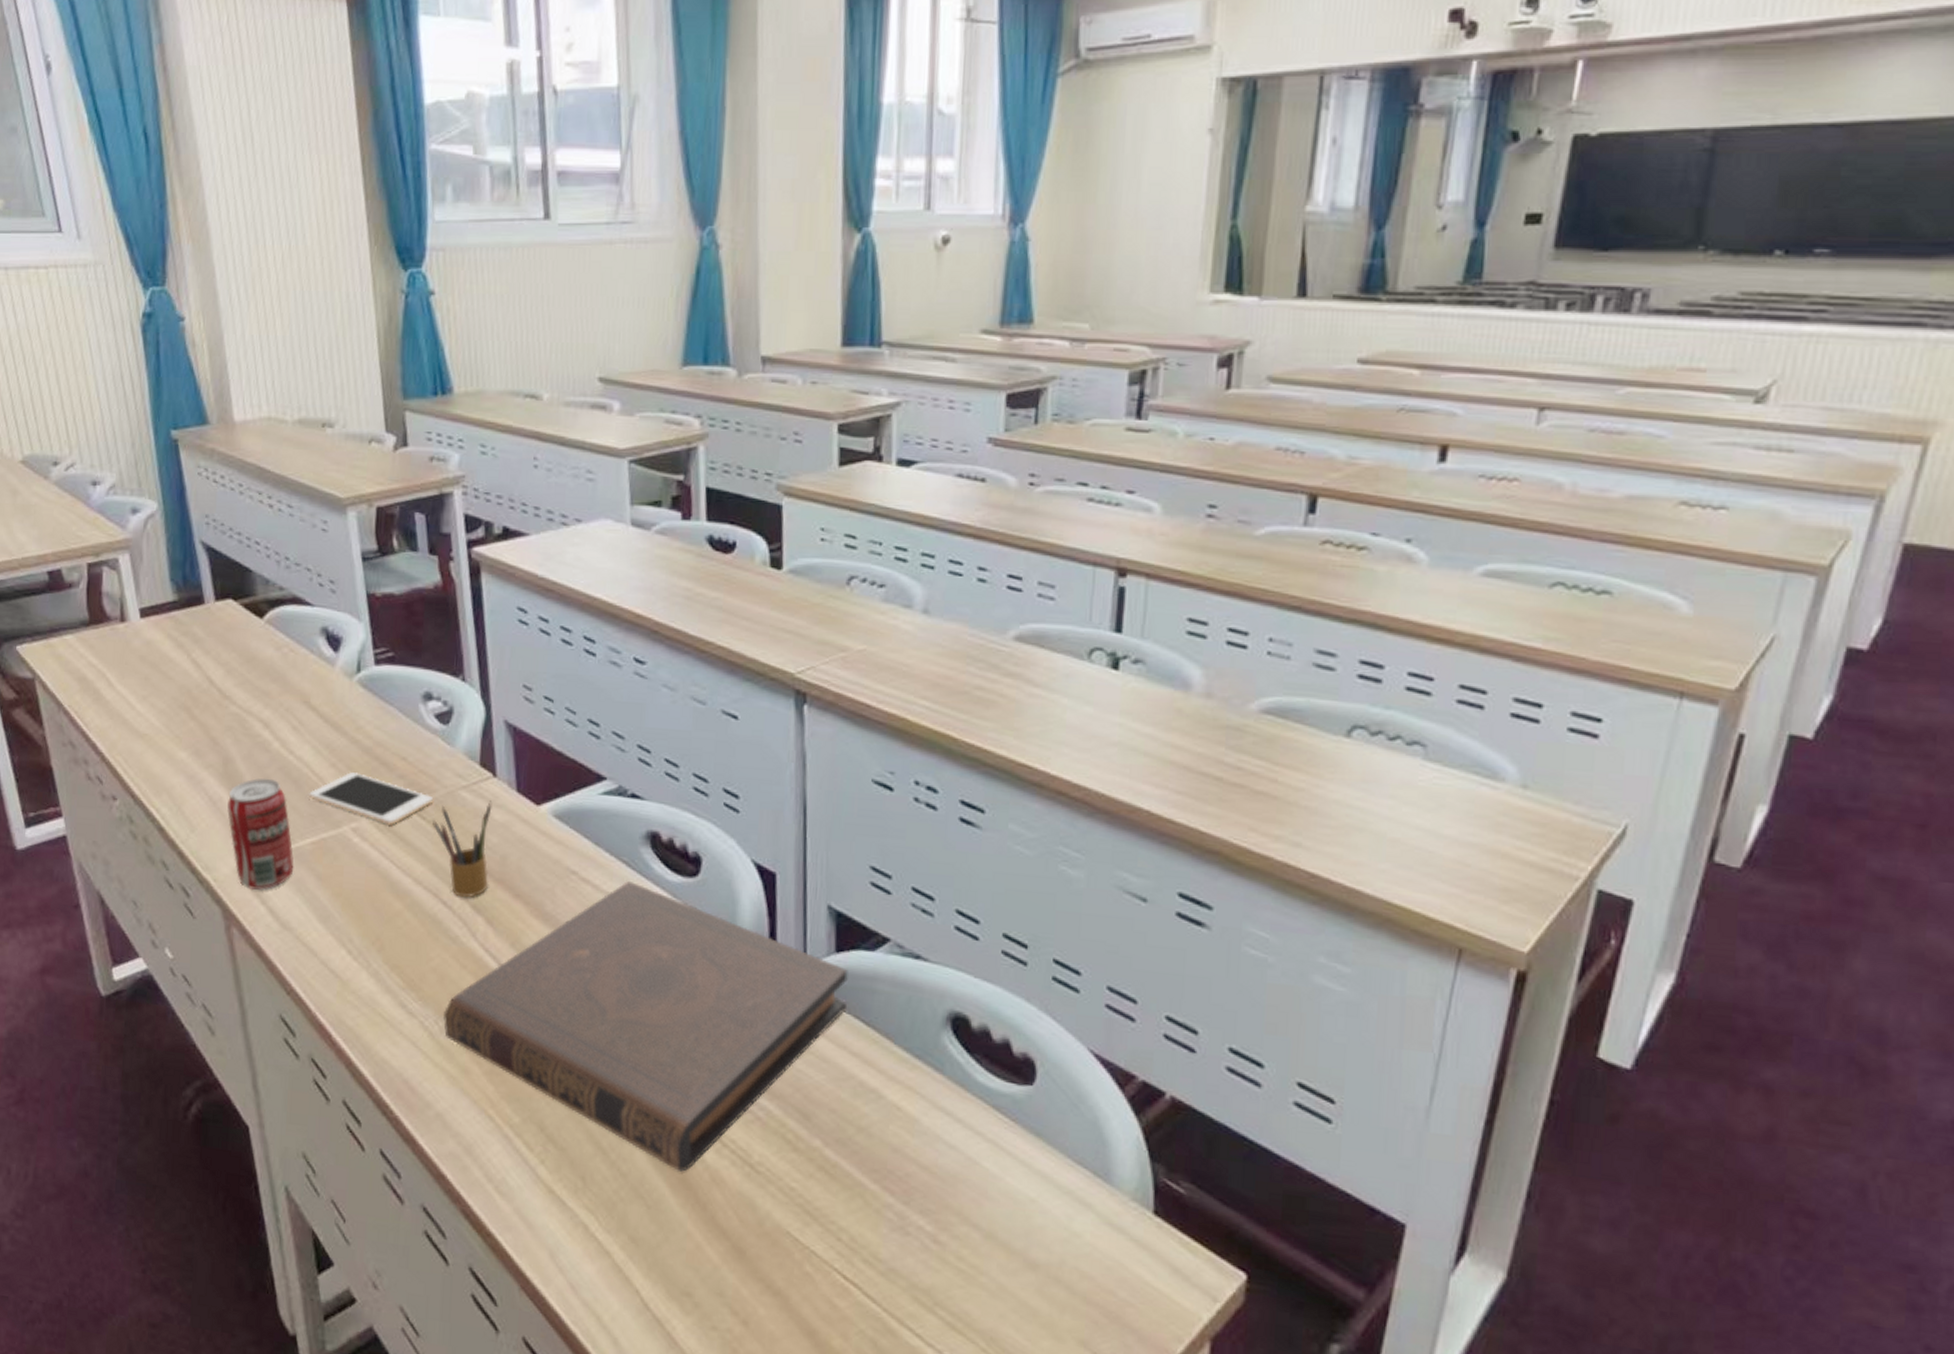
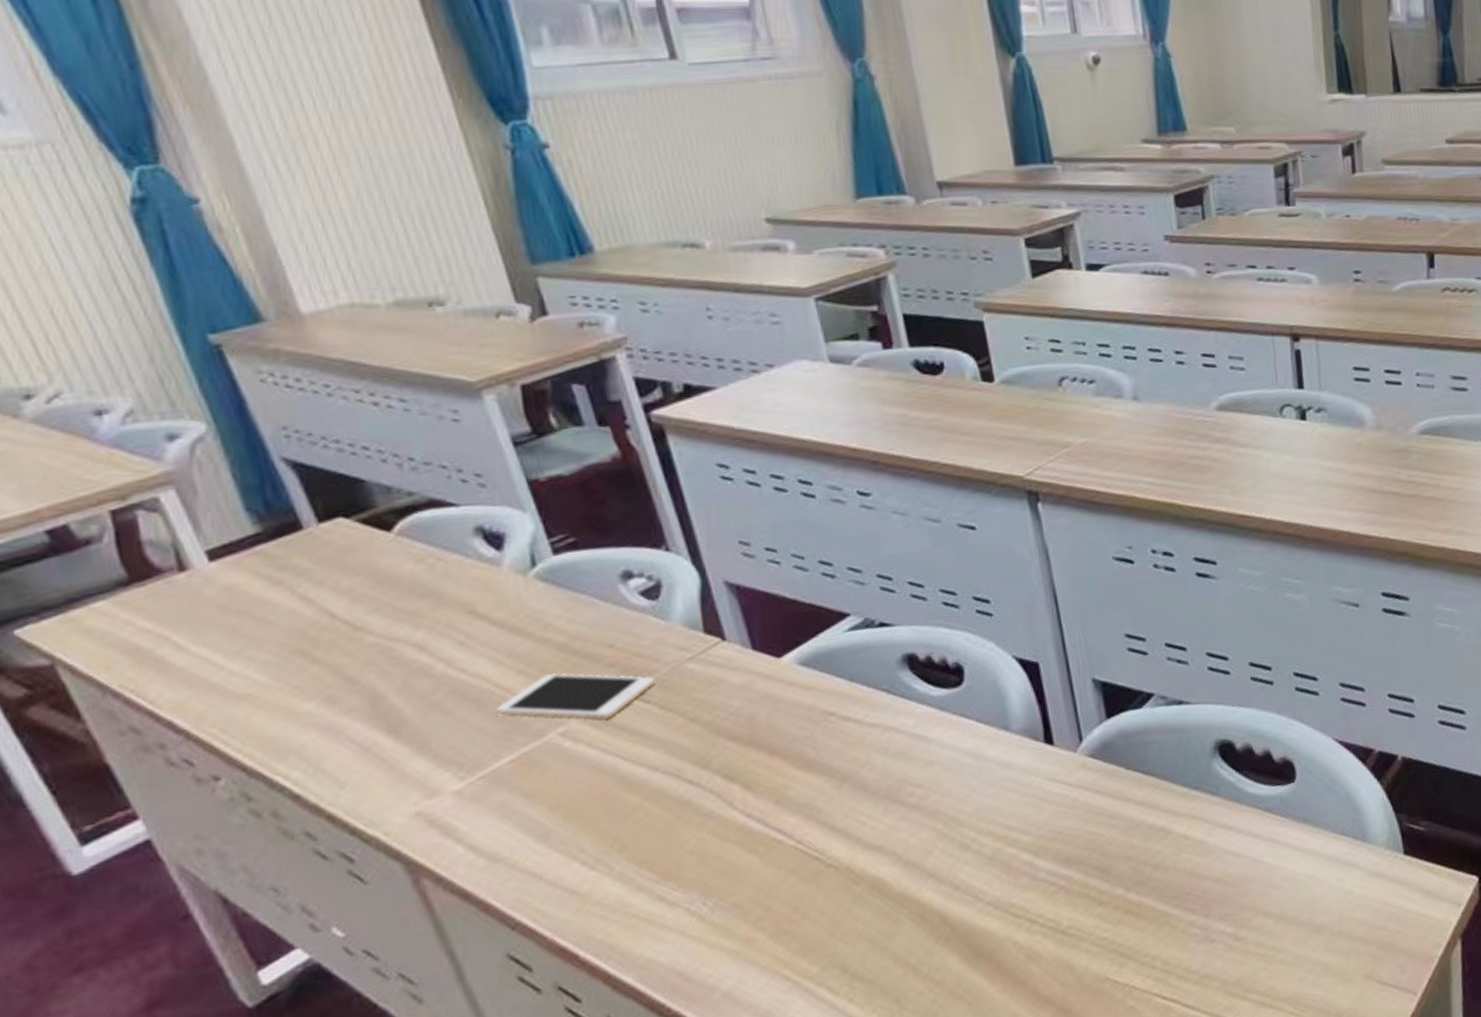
beverage can: present [227,778,294,891] -> none [385,705,493,832]
pencil box: present [433,800,493,898] -> none [659,665,739,771]
book: present [444,880,848,1172] -> none [711,706,1126,961]

